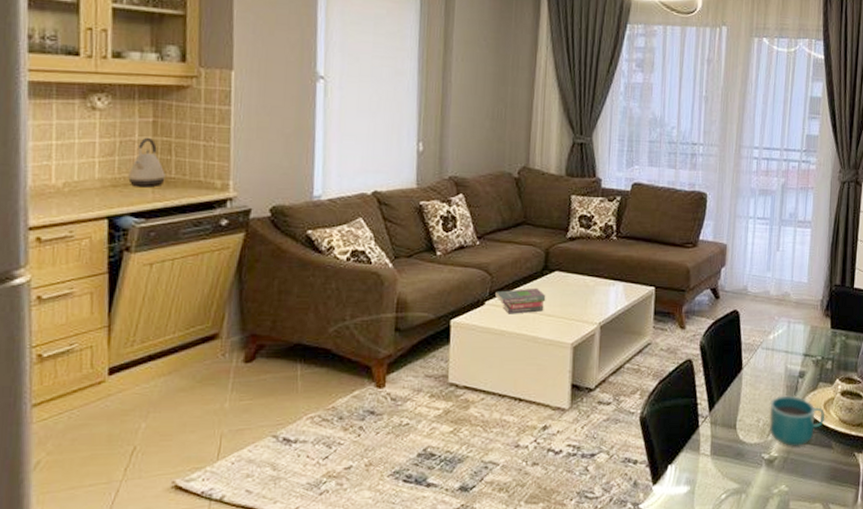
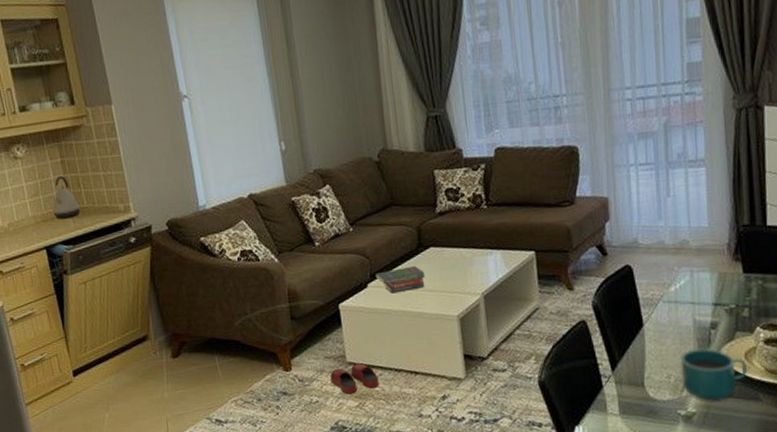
slippers: none [427,385,480,419] -> present [330,363,379,395]

